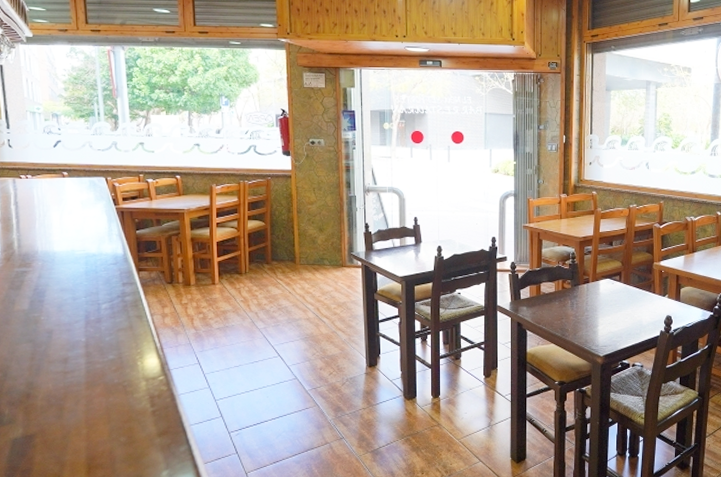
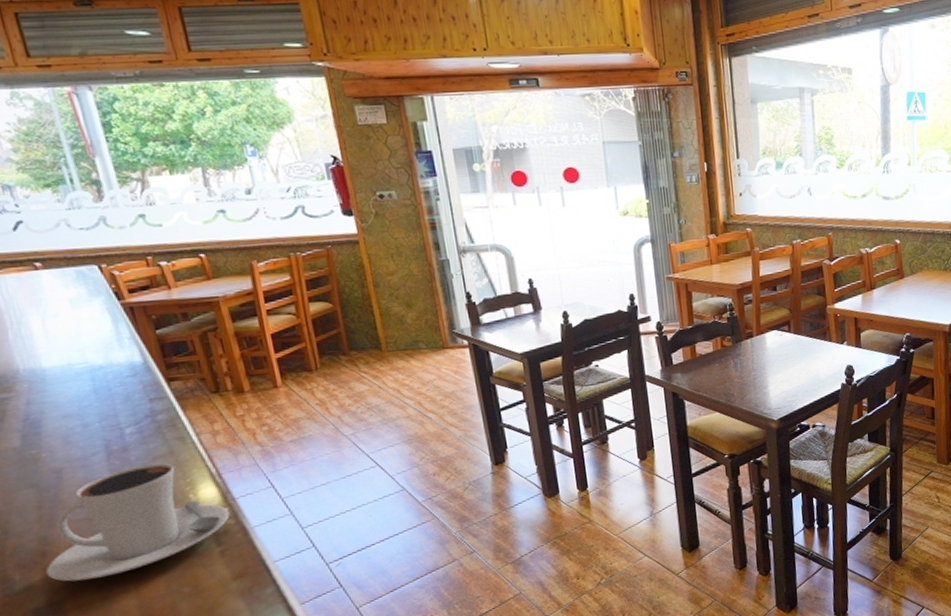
cappuccino: none [27,334,164,421] -> present [45,462,230,582]

